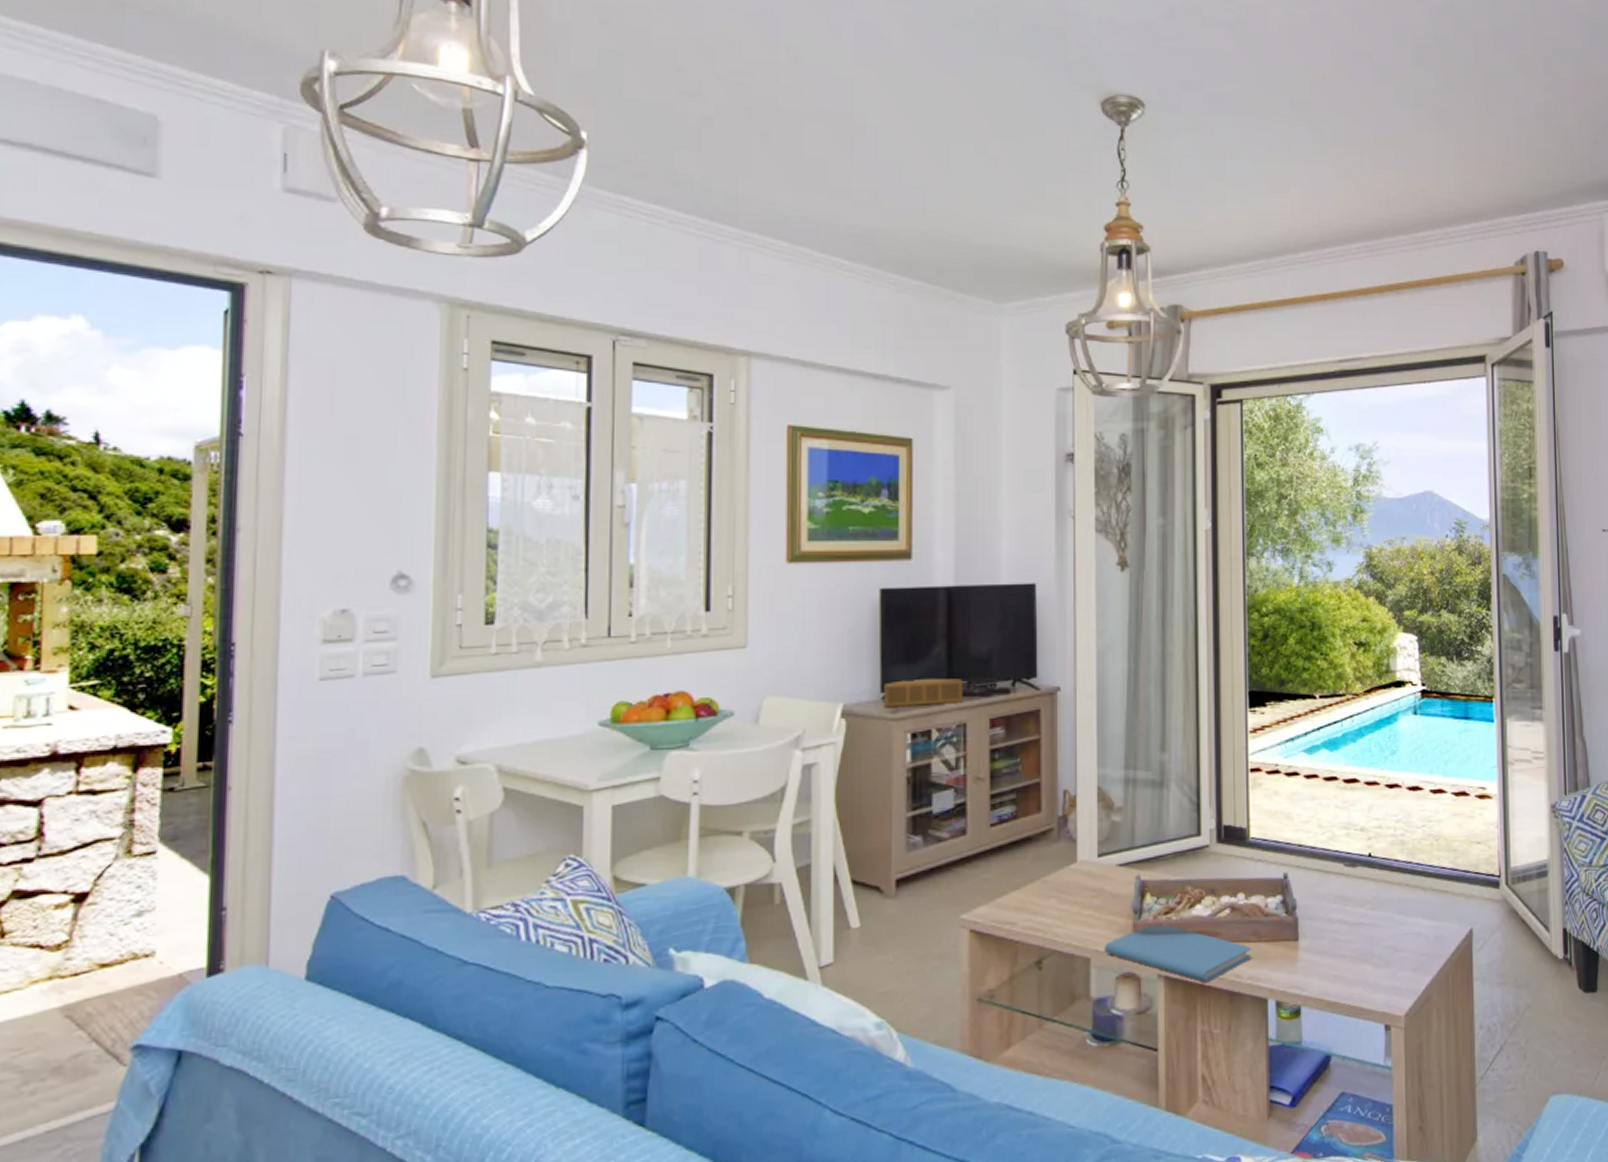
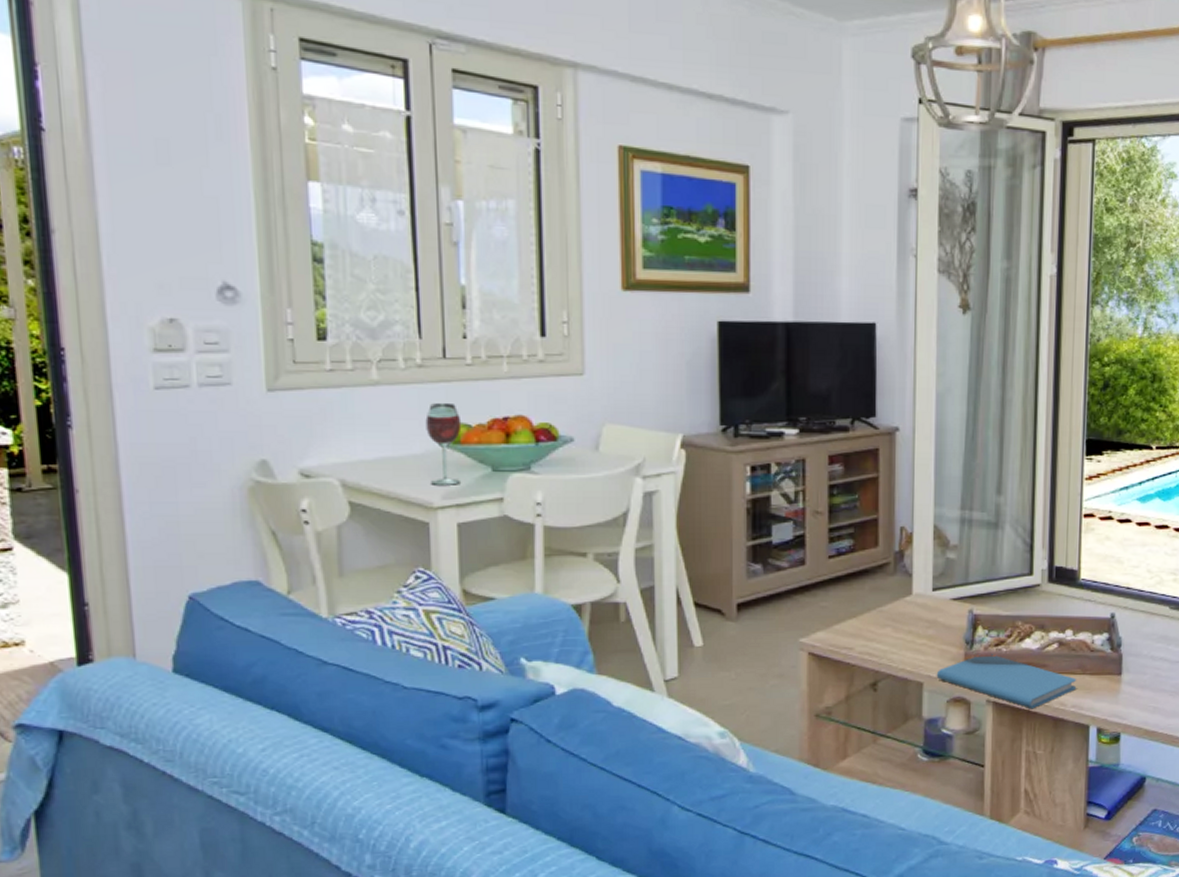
wineglass: none [586,682,623,767] -> present [425,403,462,485]
speaker: present [884,678,963,708] -> none [723,413,803,441]

